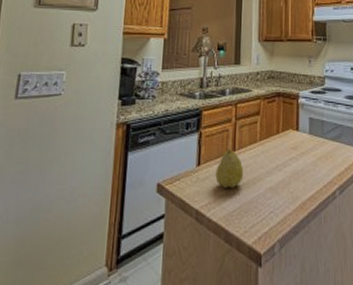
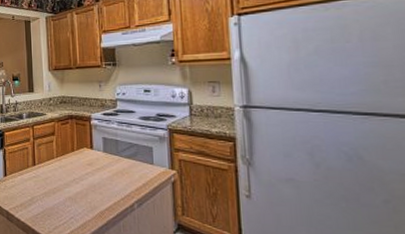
fruit: present [215,148,244,188] -> none [20,163,45,196]

